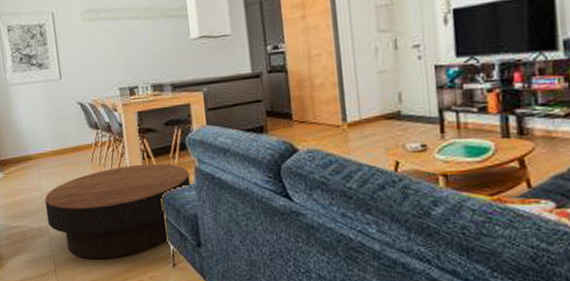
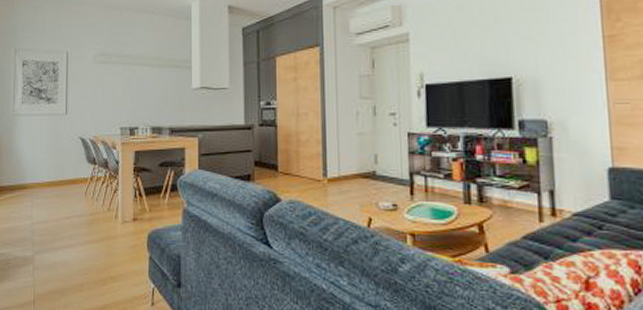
coffee table: present [44,163,191,260] -> none [33,201,177,294]

